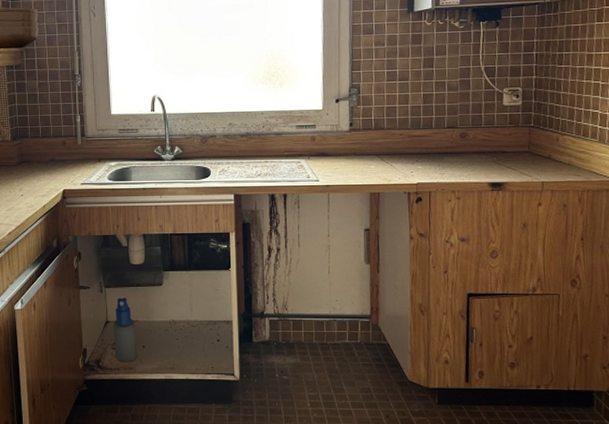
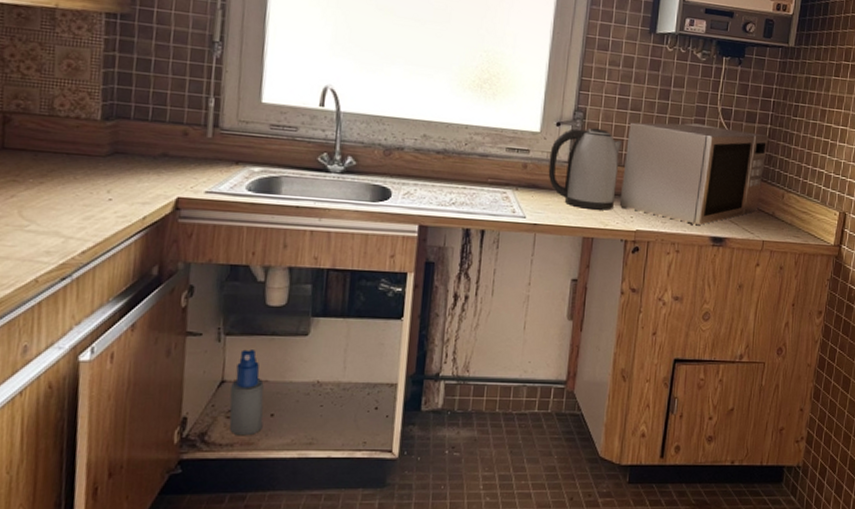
kettle: none [333,100,395,169] -> present [548,127,623,210]
microwave: none [399,84,536,173] -> present [619,122,769,225]

